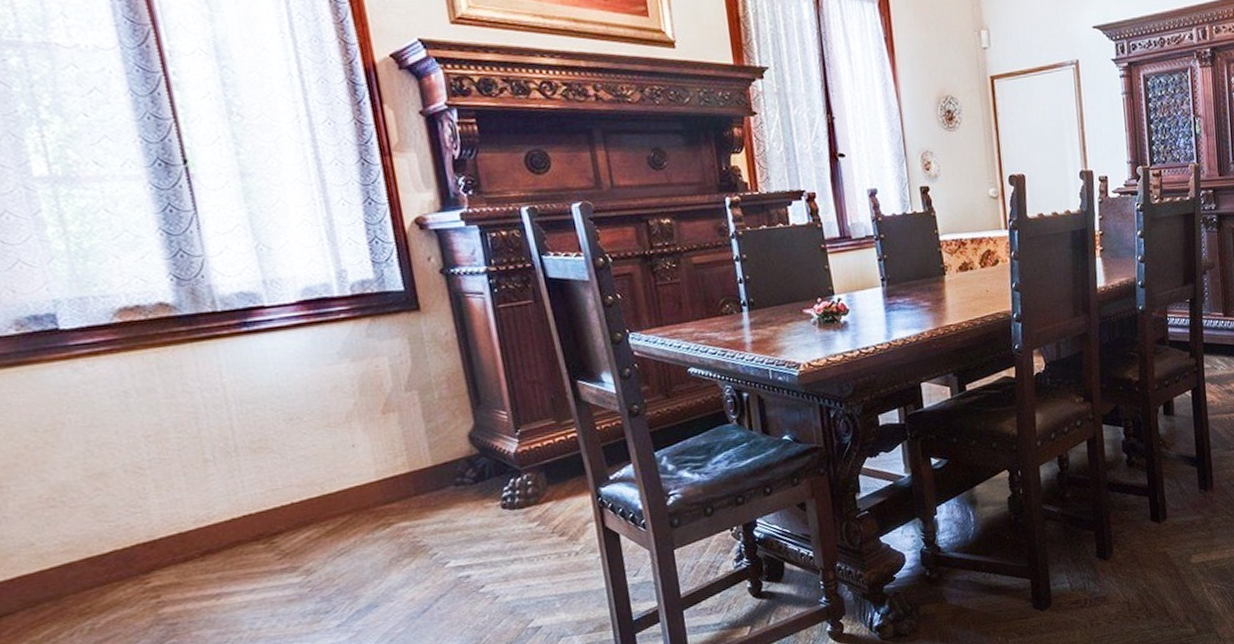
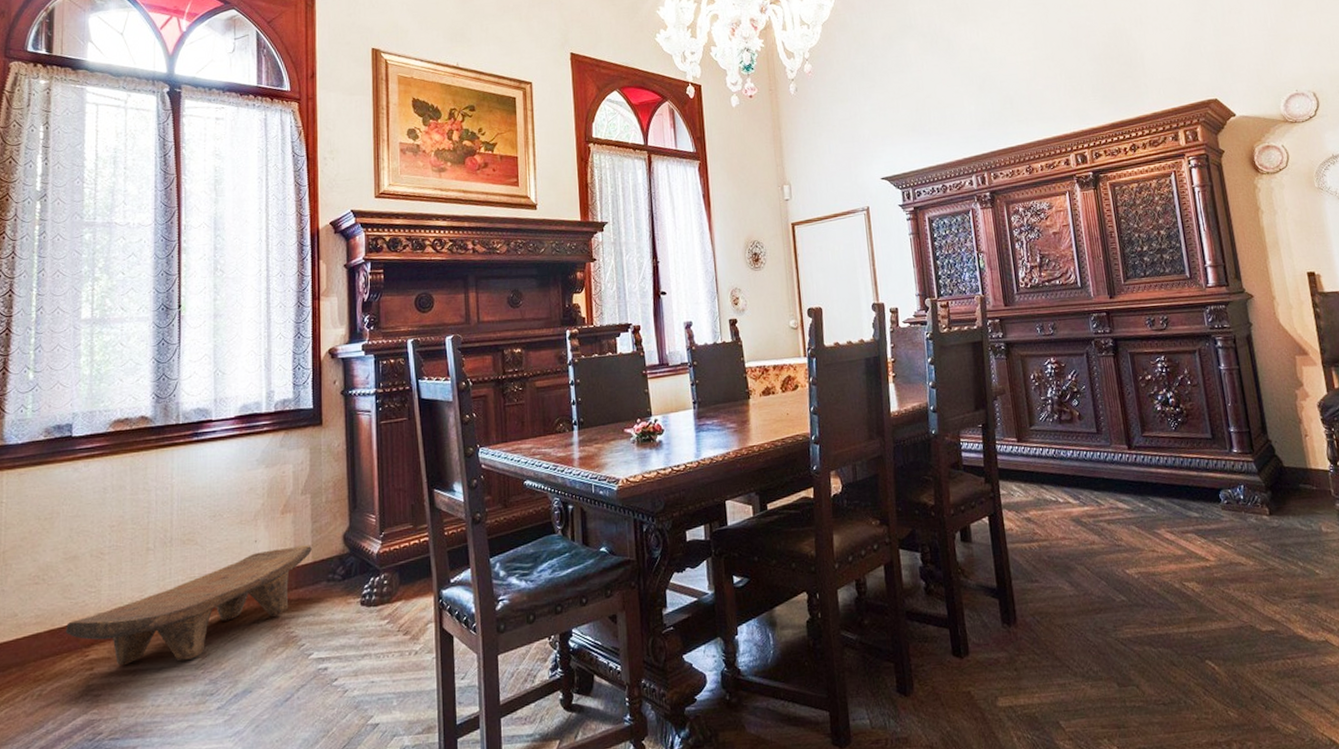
bench: none [109,447,430,591] -> present [65,545,312,666]

